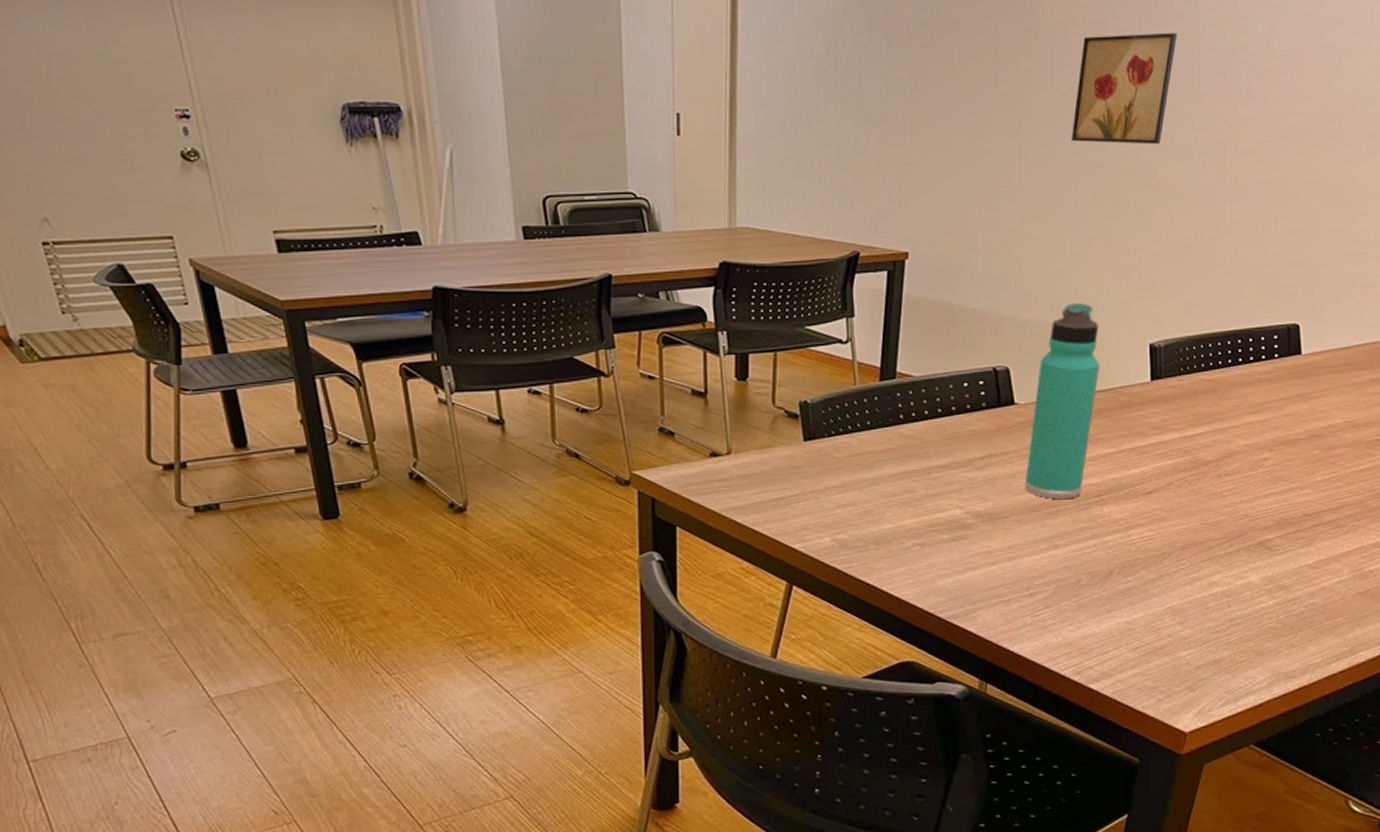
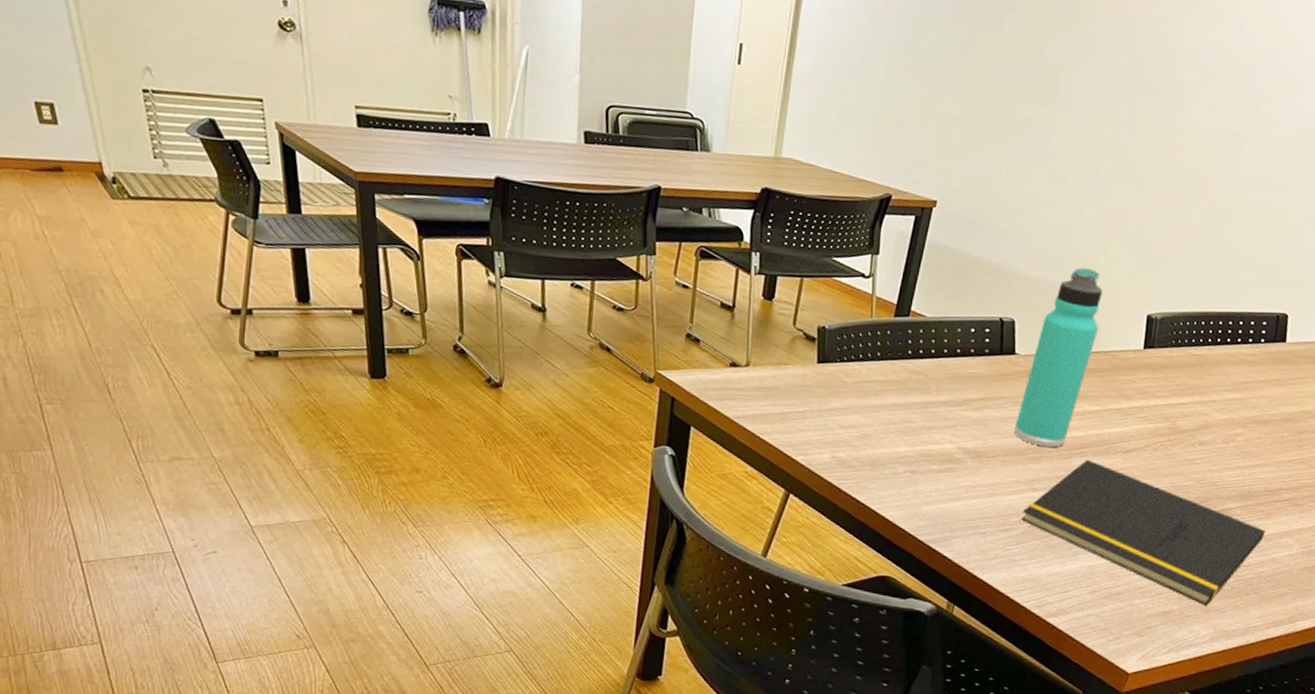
notepad: none [1046,507,1311,648] -> present [1021,459,1266,606]
wall art: present [1070,32,1177,145] -> none [1102,20,1215,130]

